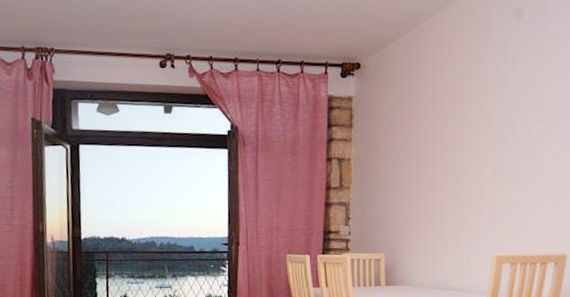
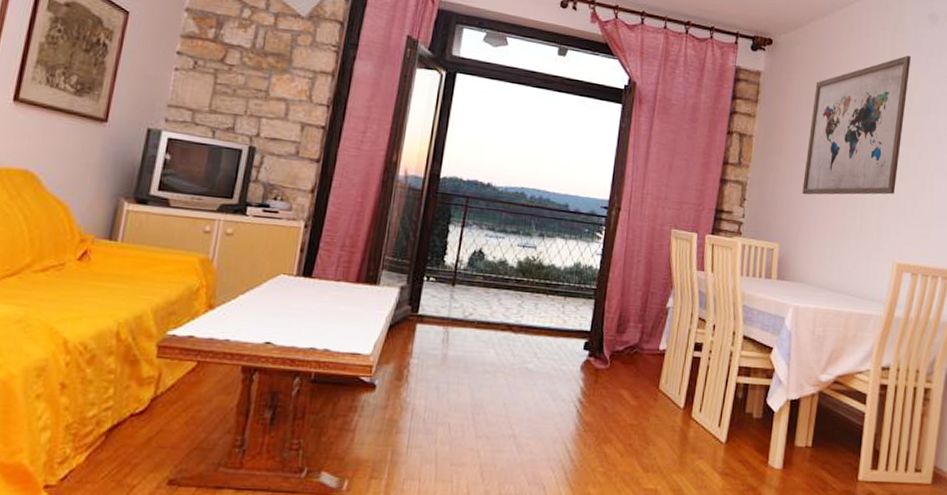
wall art: none [402,56,497,206] -> present [802,55,911,195]

